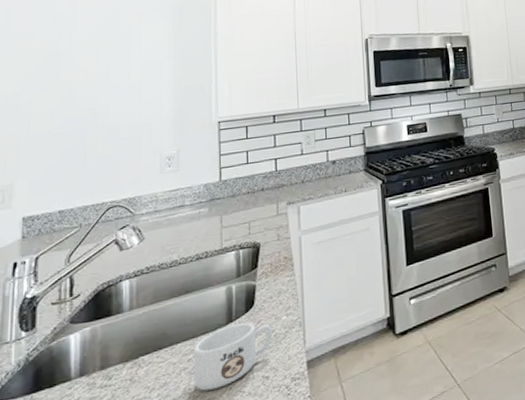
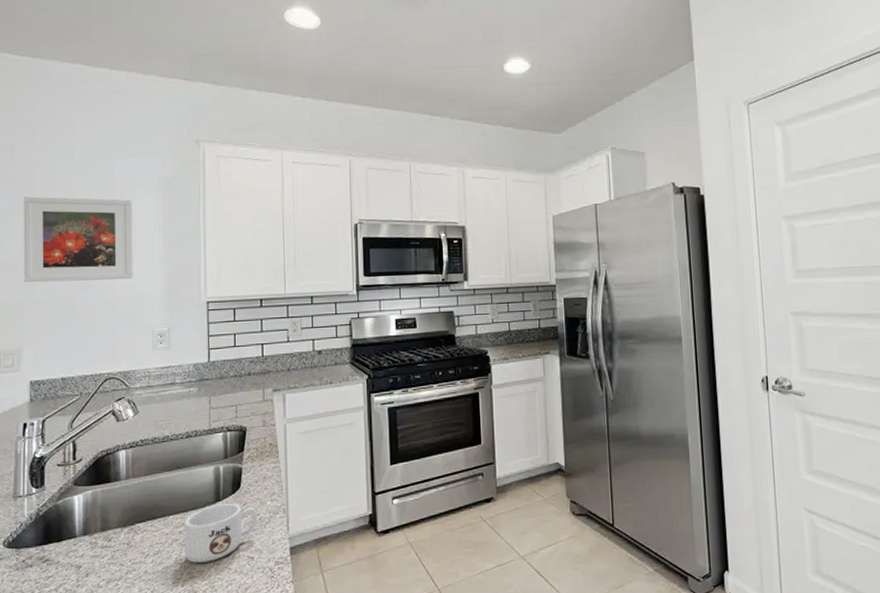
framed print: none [18,27,140,115] -> present [23,196,133,283]

